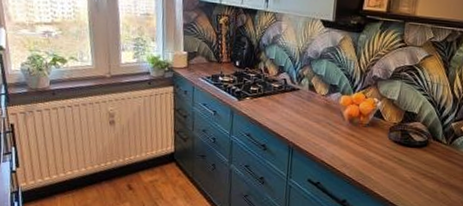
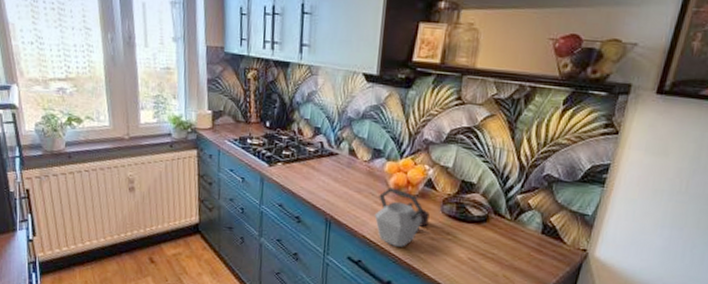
kettle: none [331,118,379,170] -> present [374,187,430,248]

